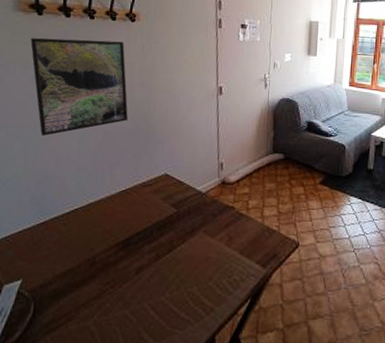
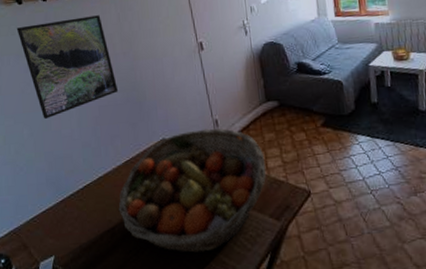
fruit basket: none [103,170,262,291] -> present [118,128,267,253]

